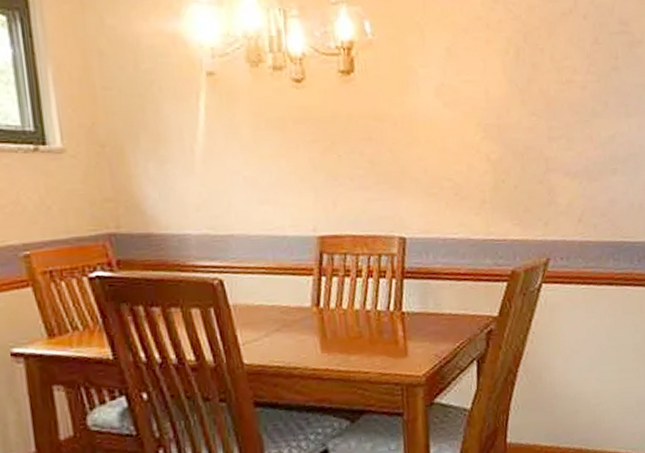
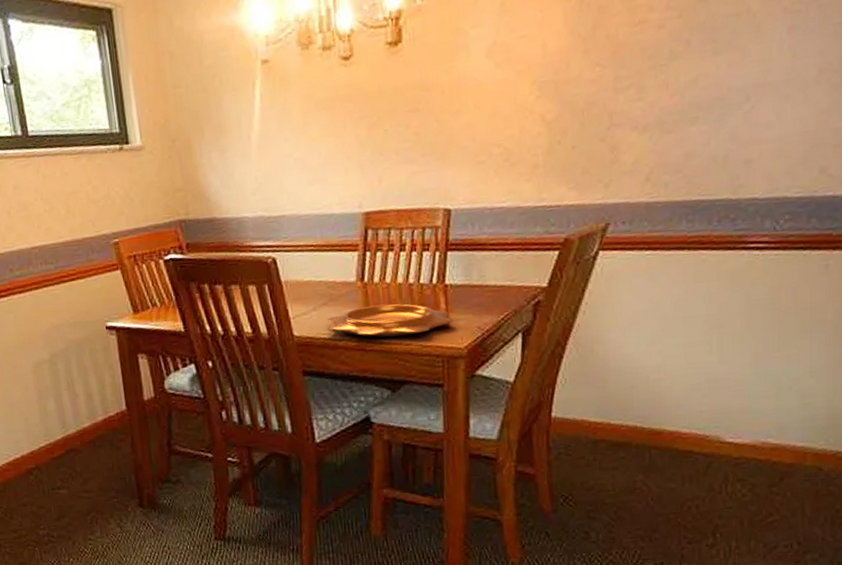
decorative bowl: none [281,331,412,366] -> present [327,304,455,338]

